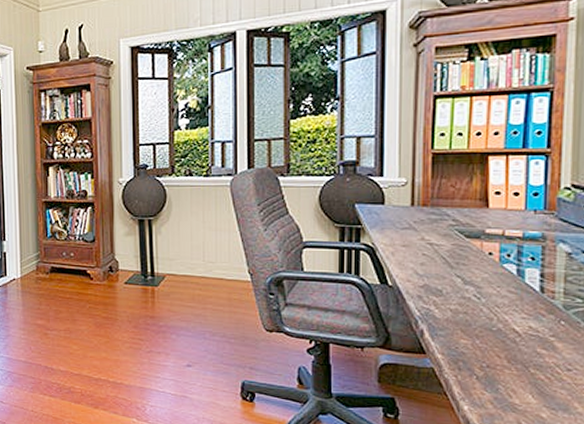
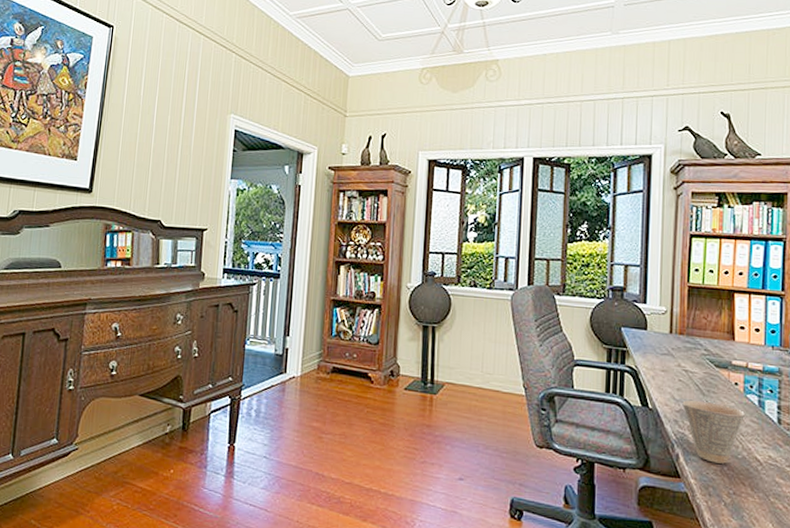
cup: none [427,274,500,337] -> present [682,400,745,464]

